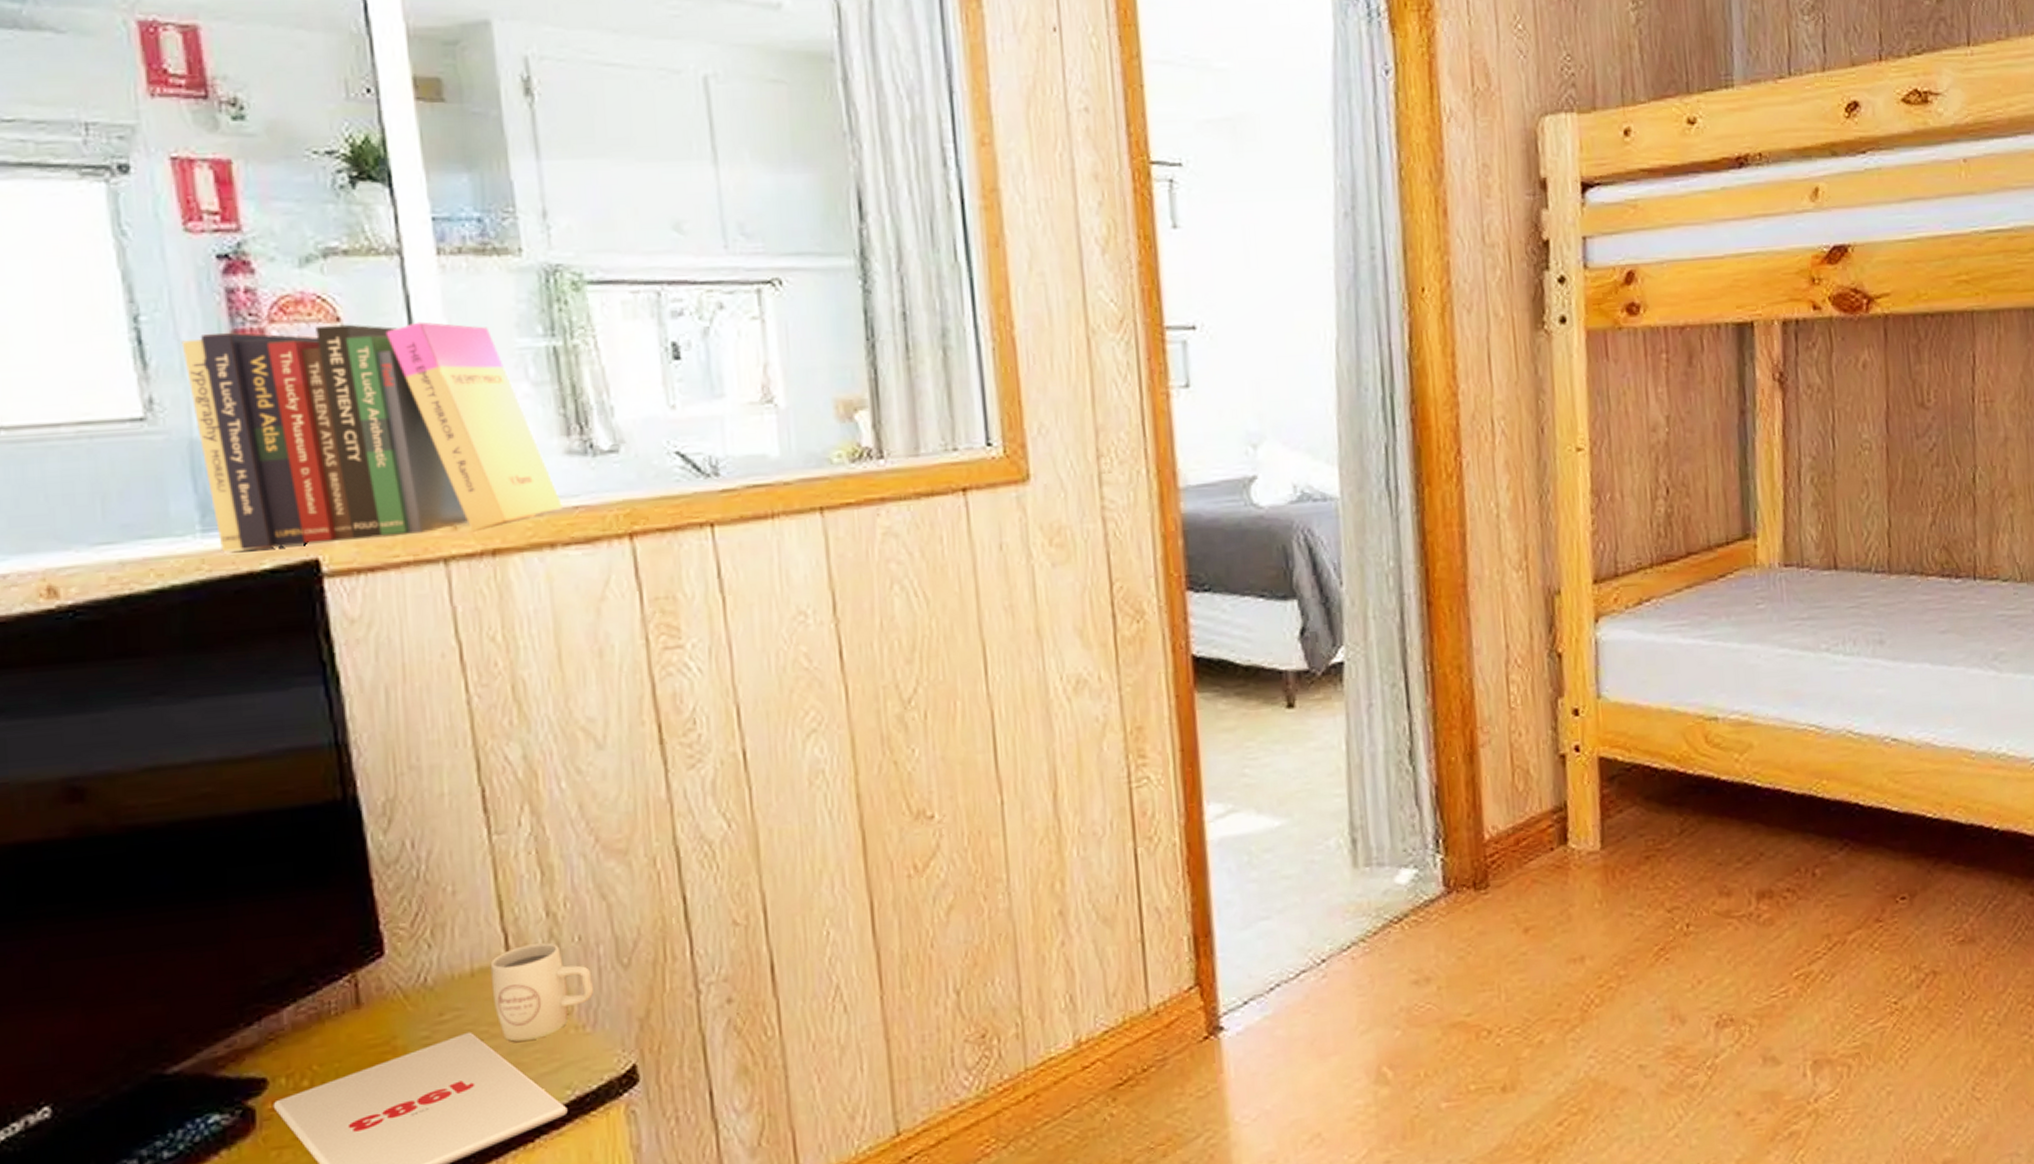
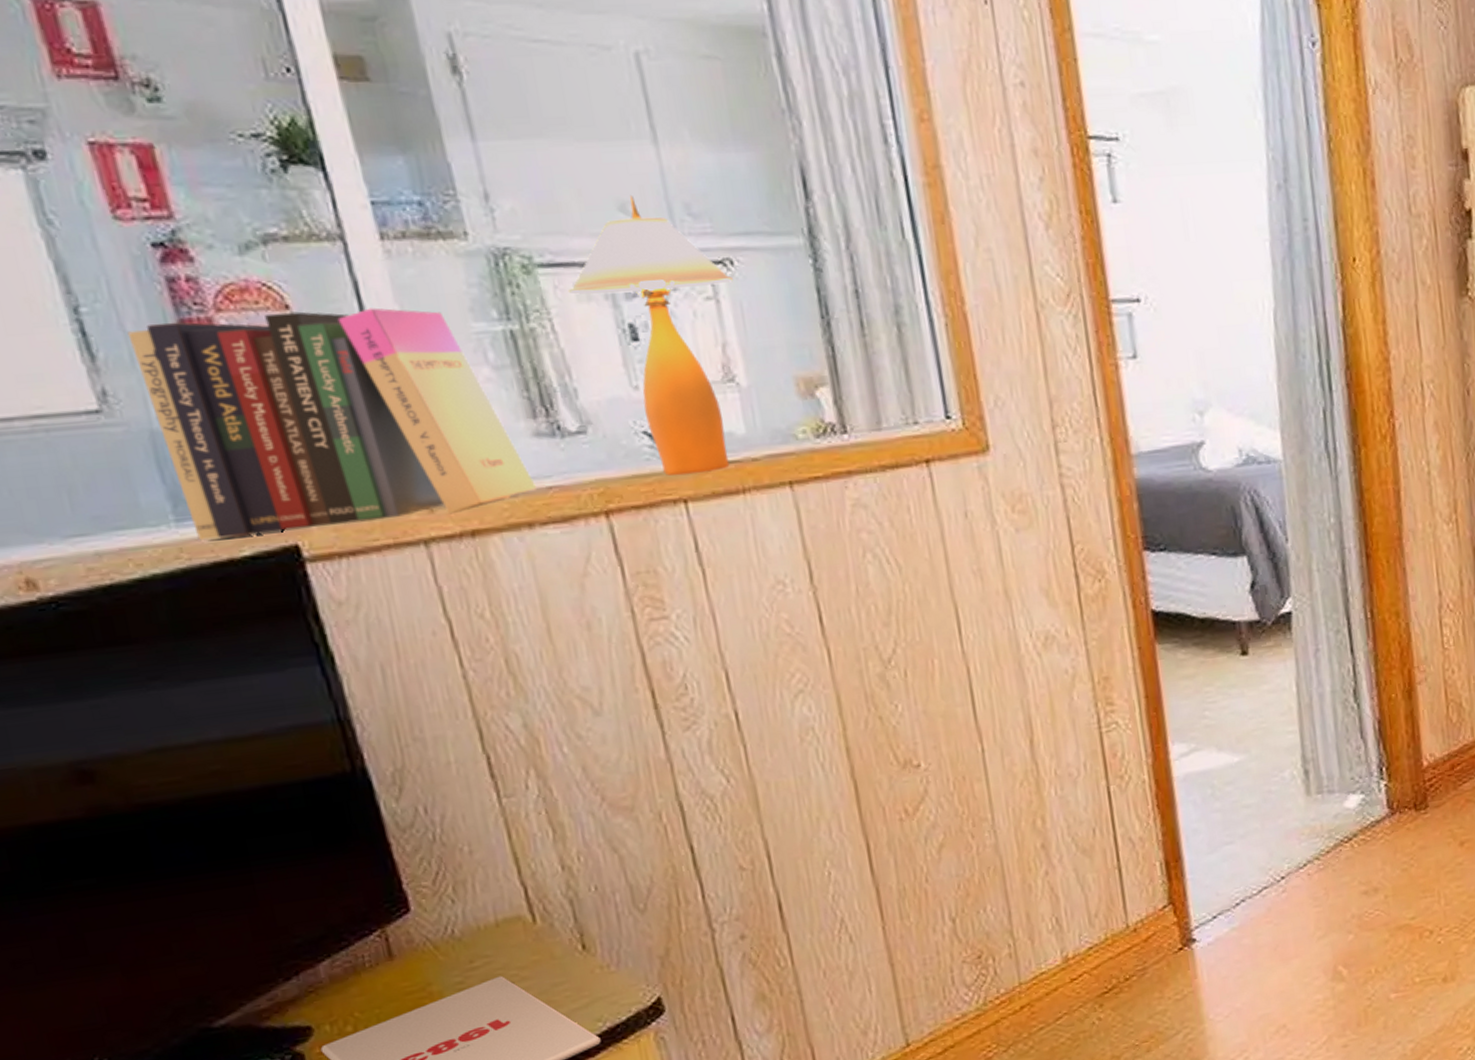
mug: present [490,942,595,1042] -> none [513,893,615,983]
table lamp: none [614,215,781,499] -> present [567,196,734,477]

